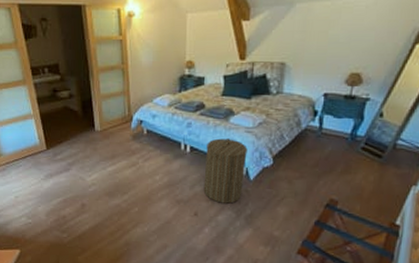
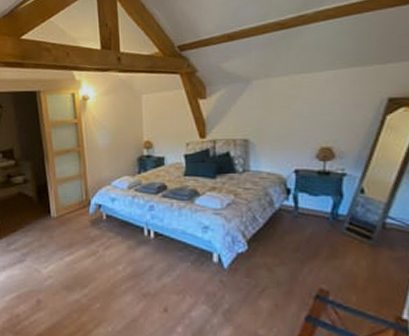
laundry hamper: present [203,138,248,204] -> none [172,222,218,297]

